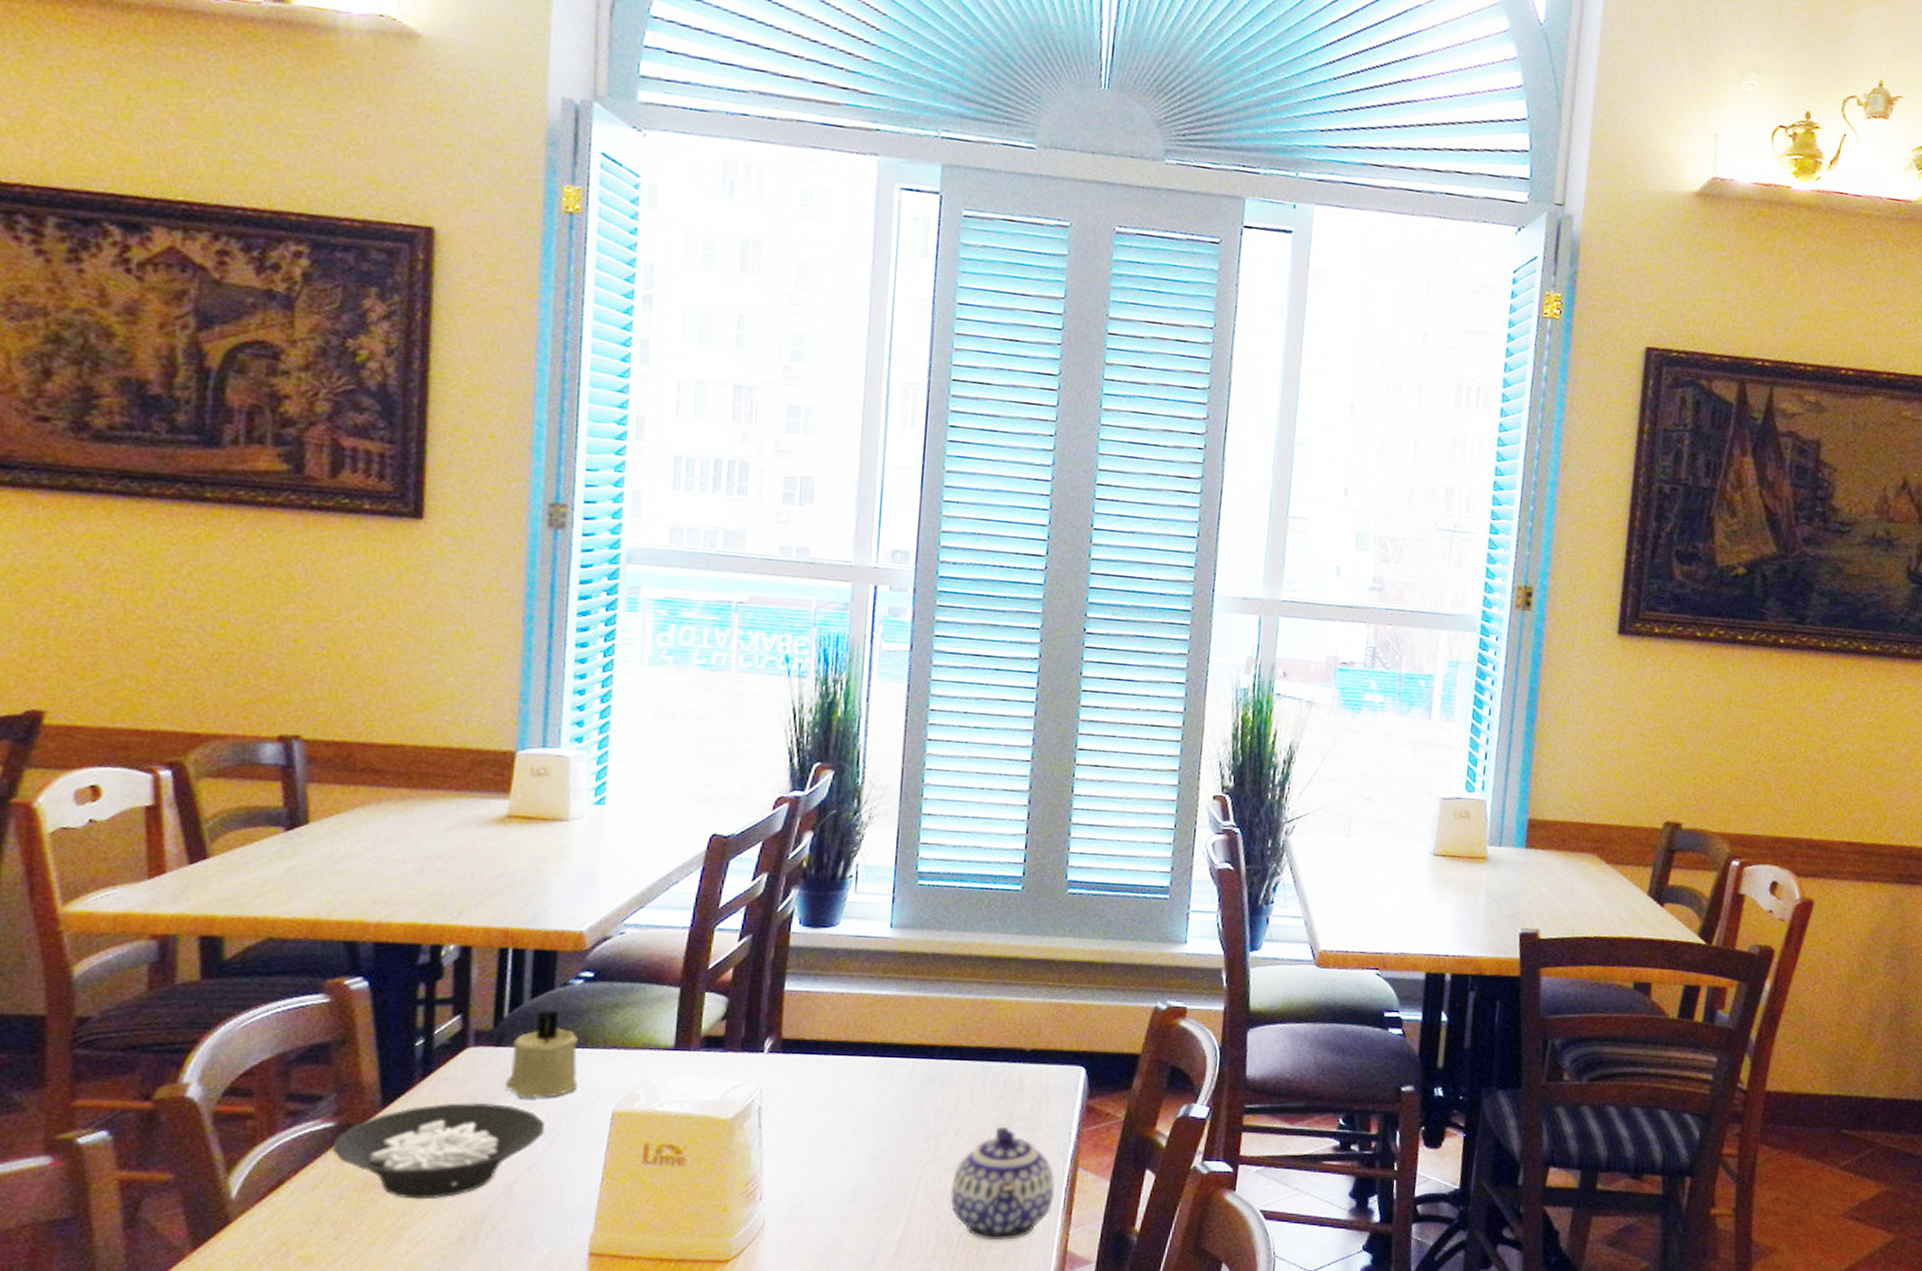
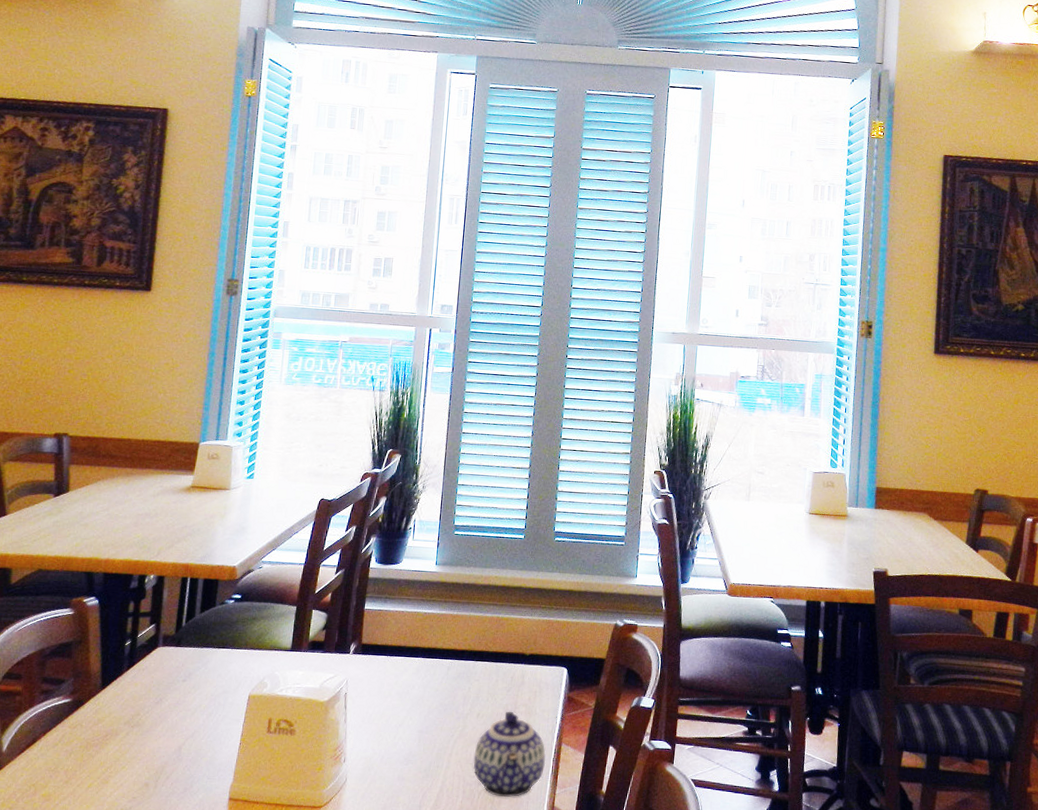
cereal bowl: present [331,1102,544,1200] -> none [67,686,204,756]
candle: present [504,1010,579,1099] -> none [180,621,229,684]

